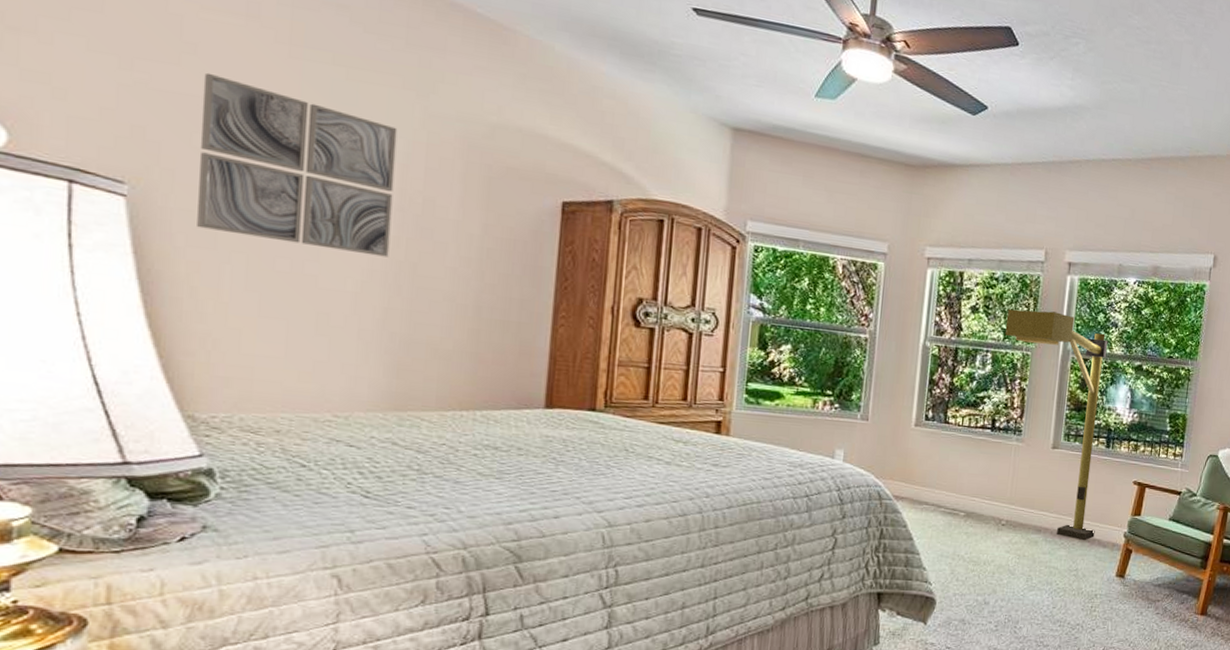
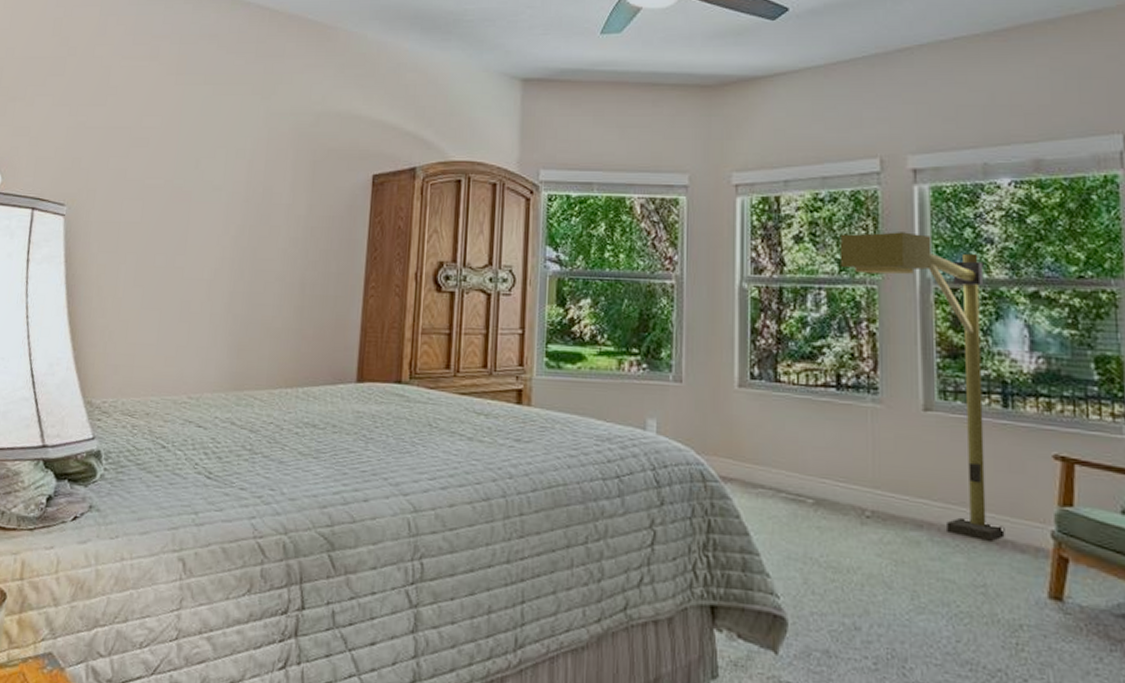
wall art: present [197,72,398,257] -> none [106,107,247,245]

